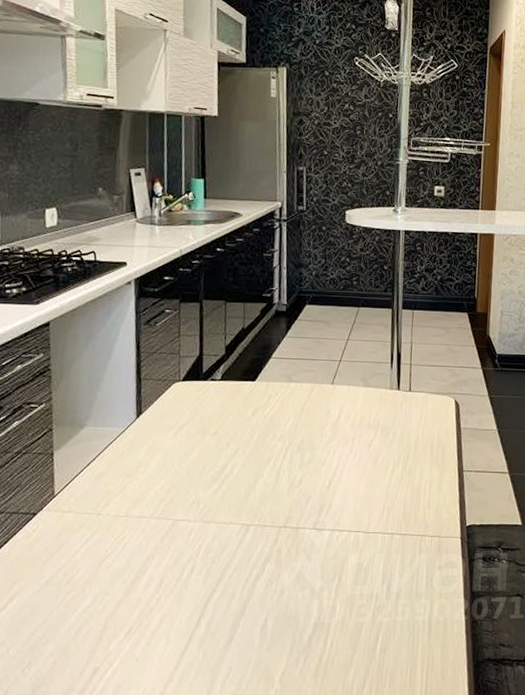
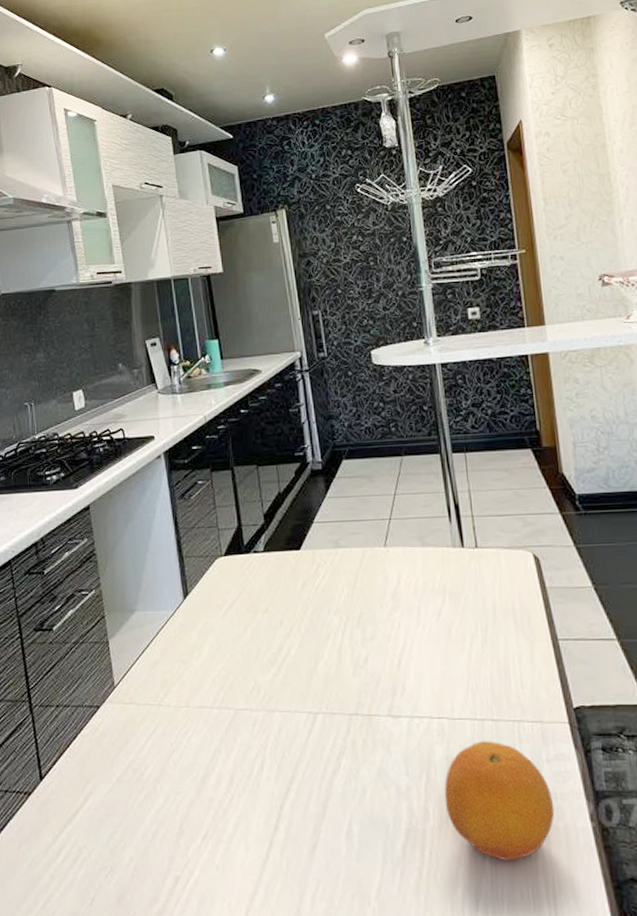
fruit: none [350,551,439,647] -> present [444,741,555,860]

